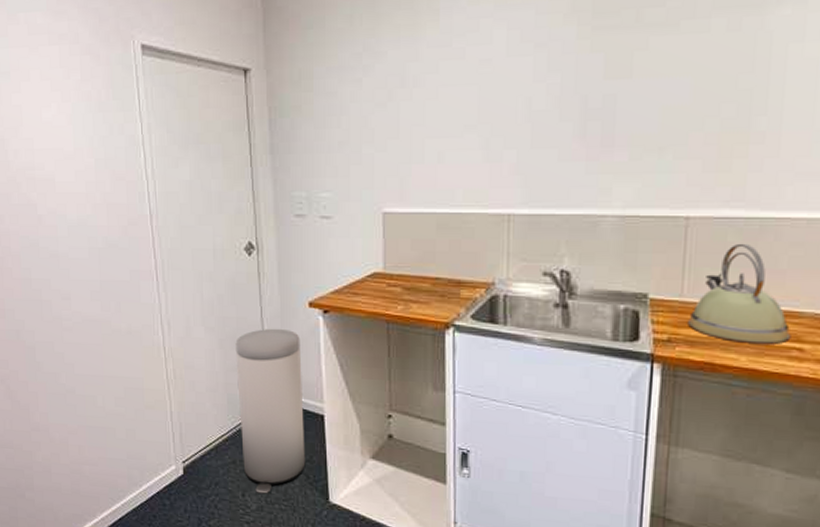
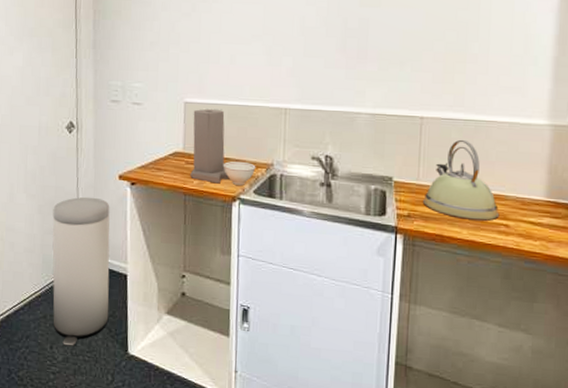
paper towel: none [393,220,441,309] -> present [190,109,230,184]
bowl: none [432,282,473,310] -> present [223,161,256,185]

